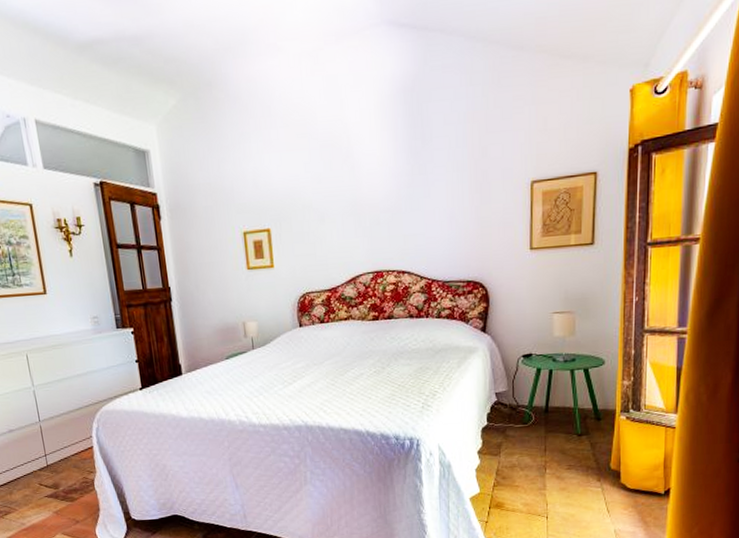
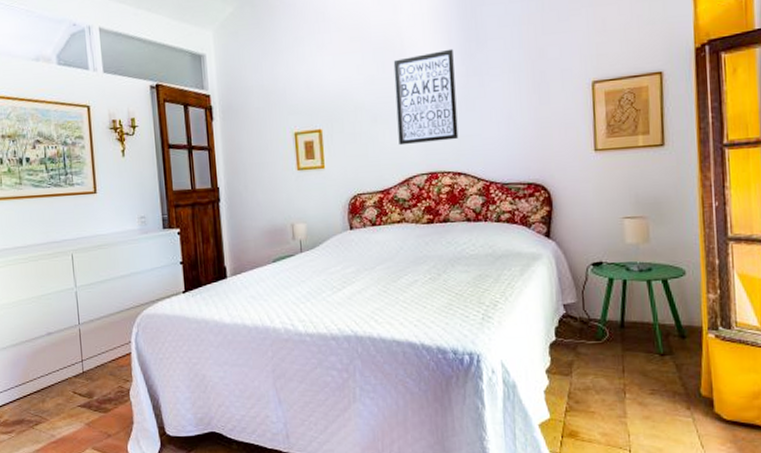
wall art: none [340,146,403,245] -> present [393,48,459,146]

